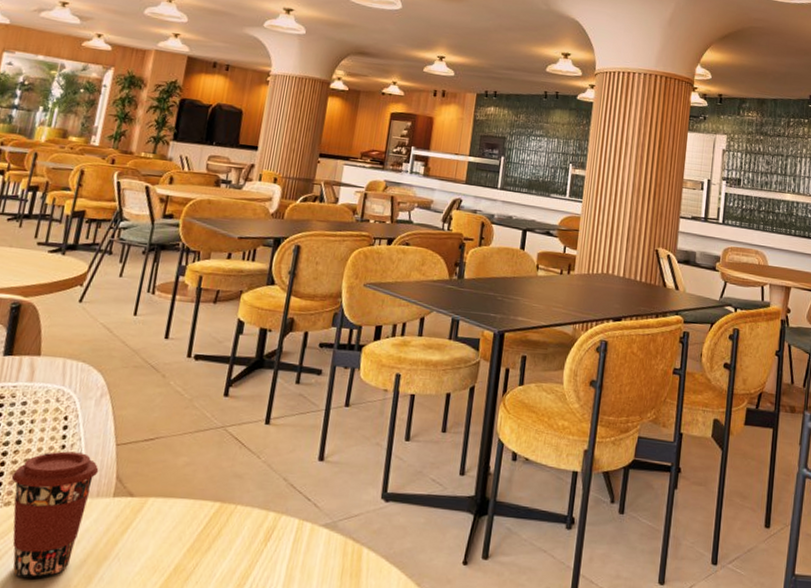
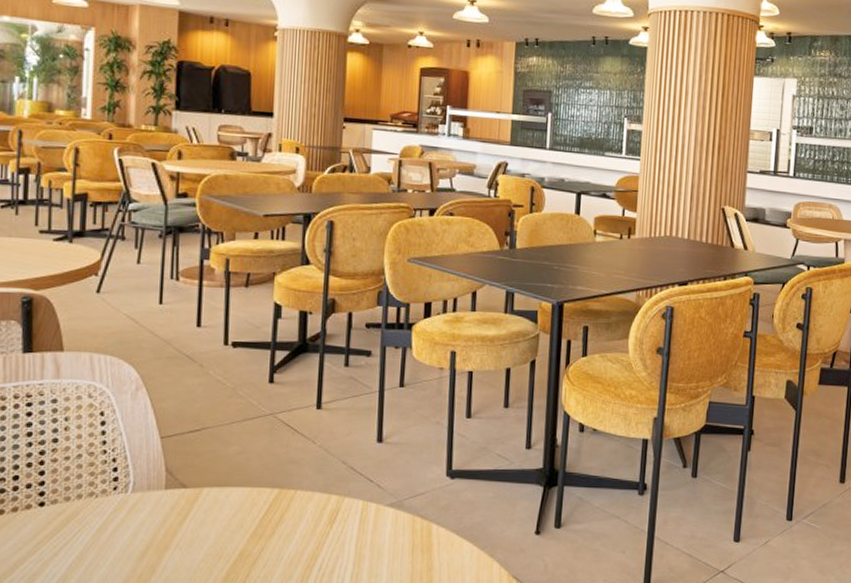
coffee cup: present [11,451,99,578] -> none [53,447,146,571]

